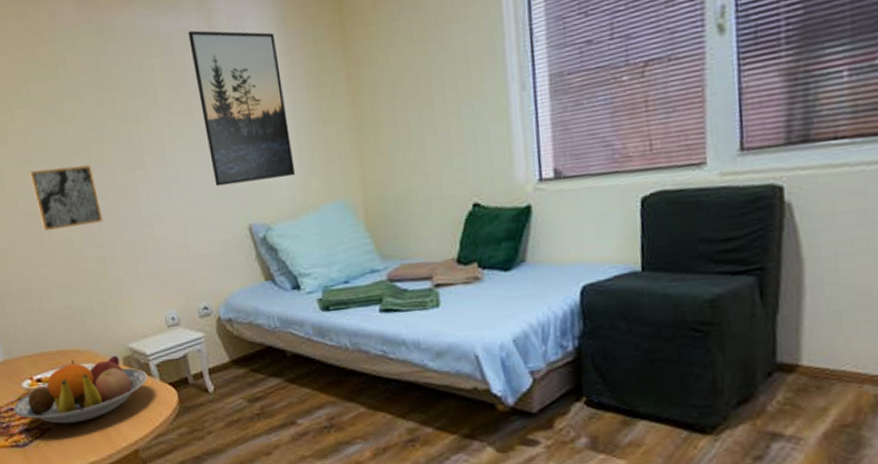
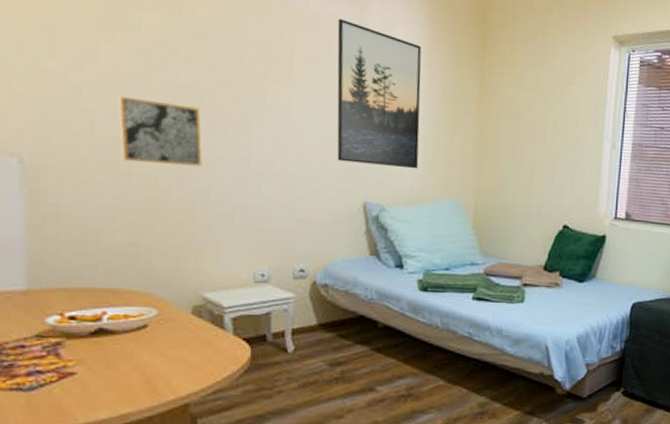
fruit bowl: present [13,355,148,424] -> none [24,300,219,370]

